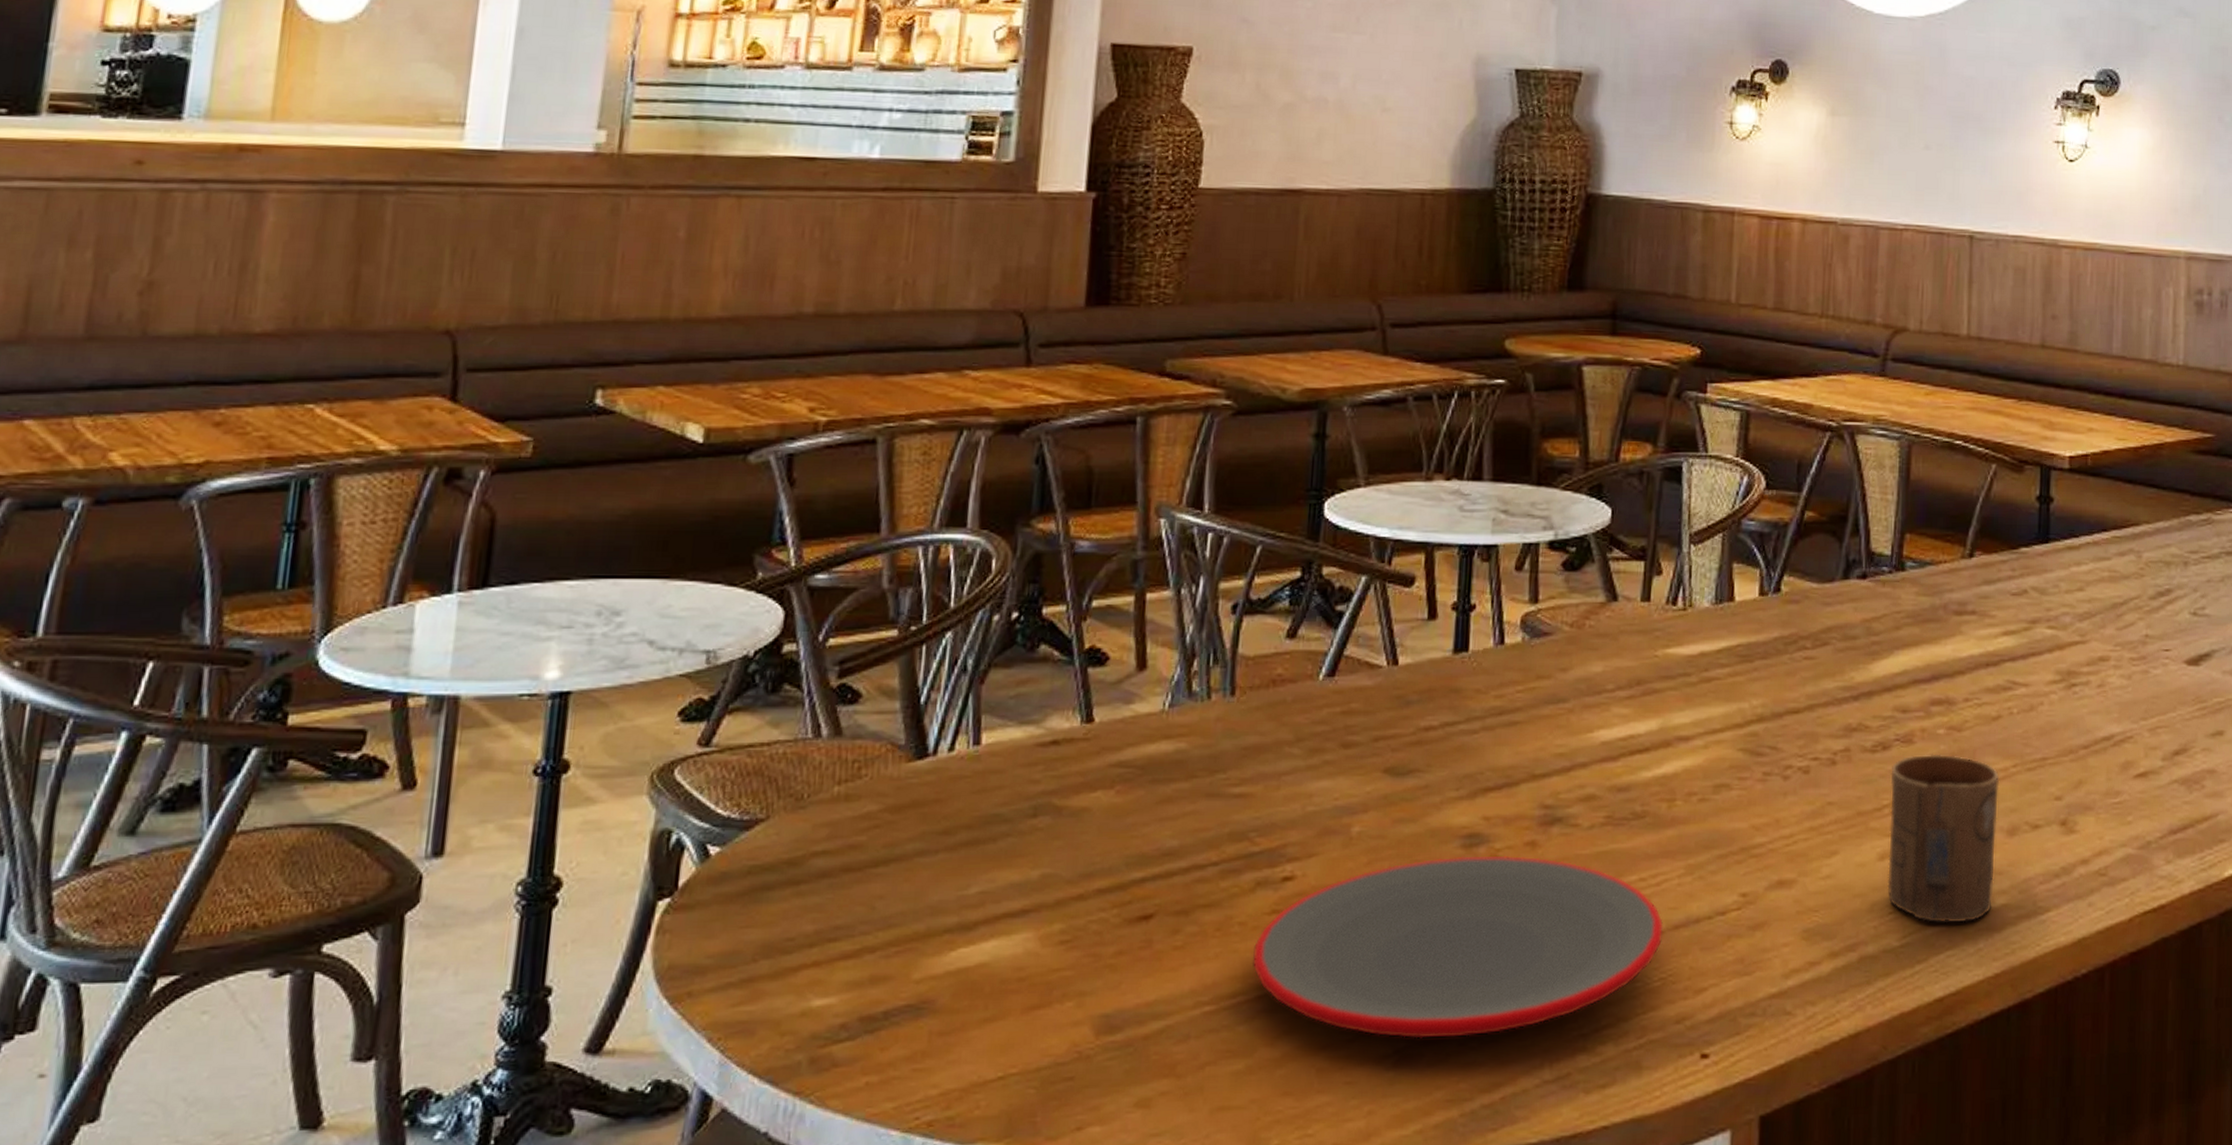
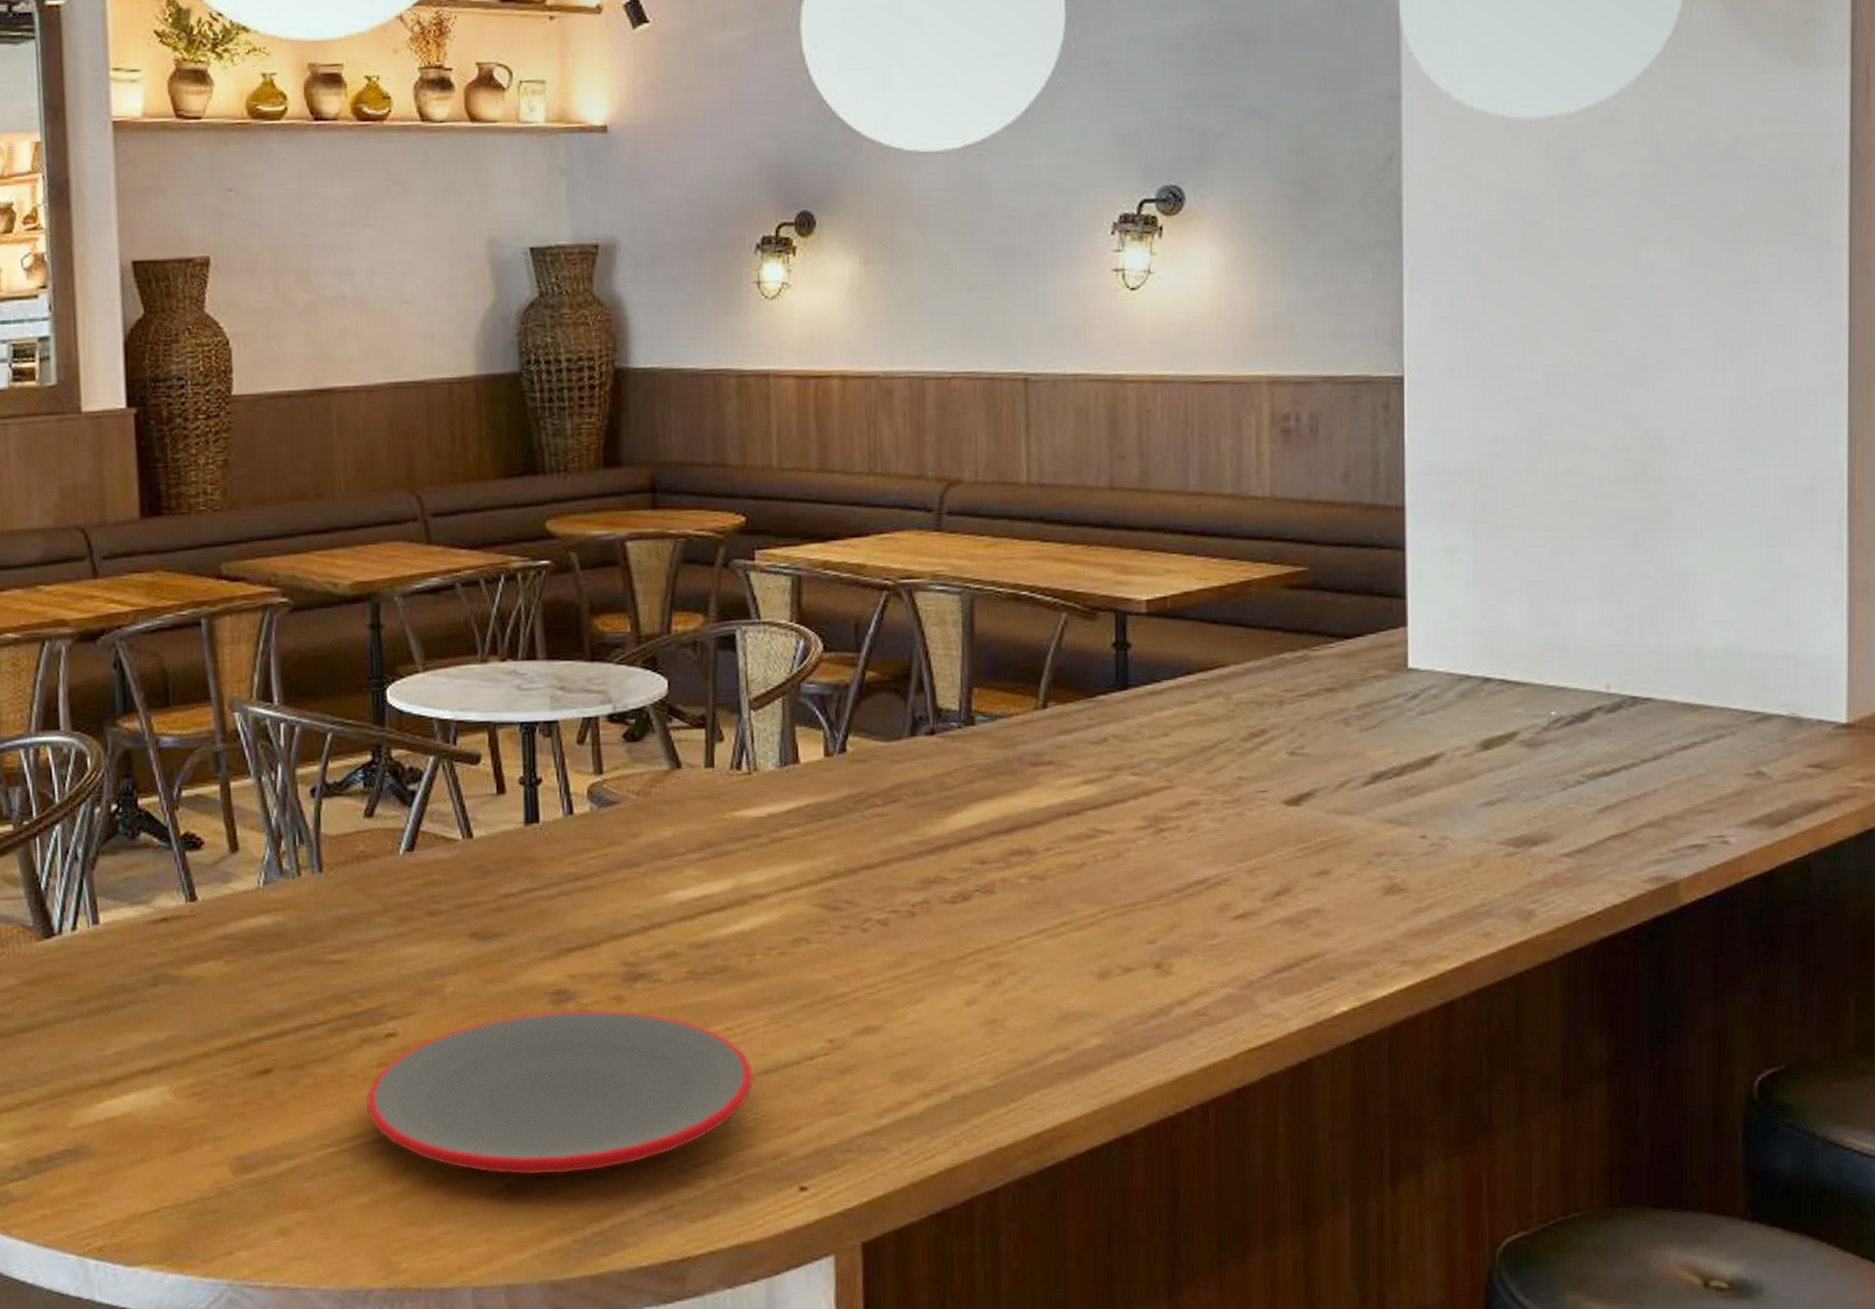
cup: present [1887,754,2000,923] -> none [972,902,1088,1064]

